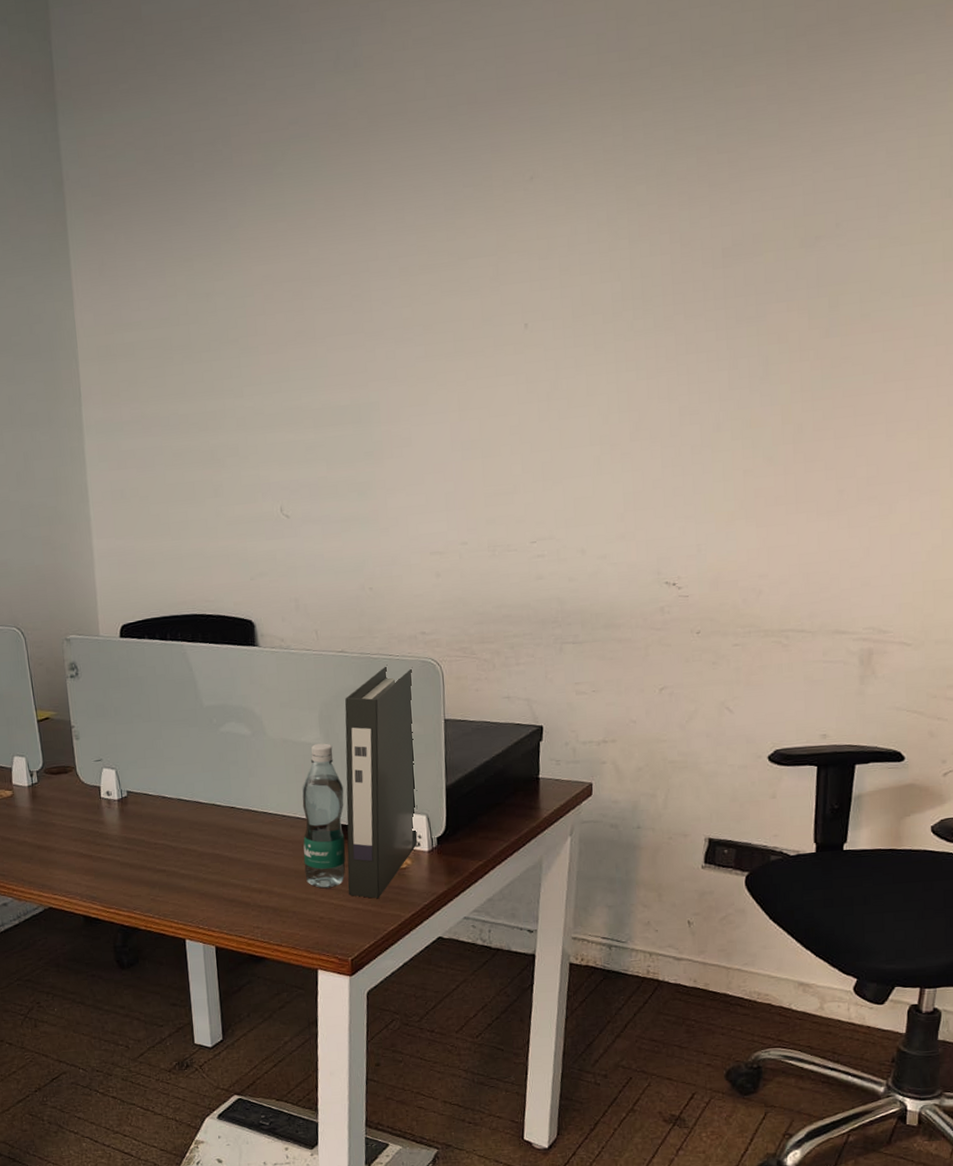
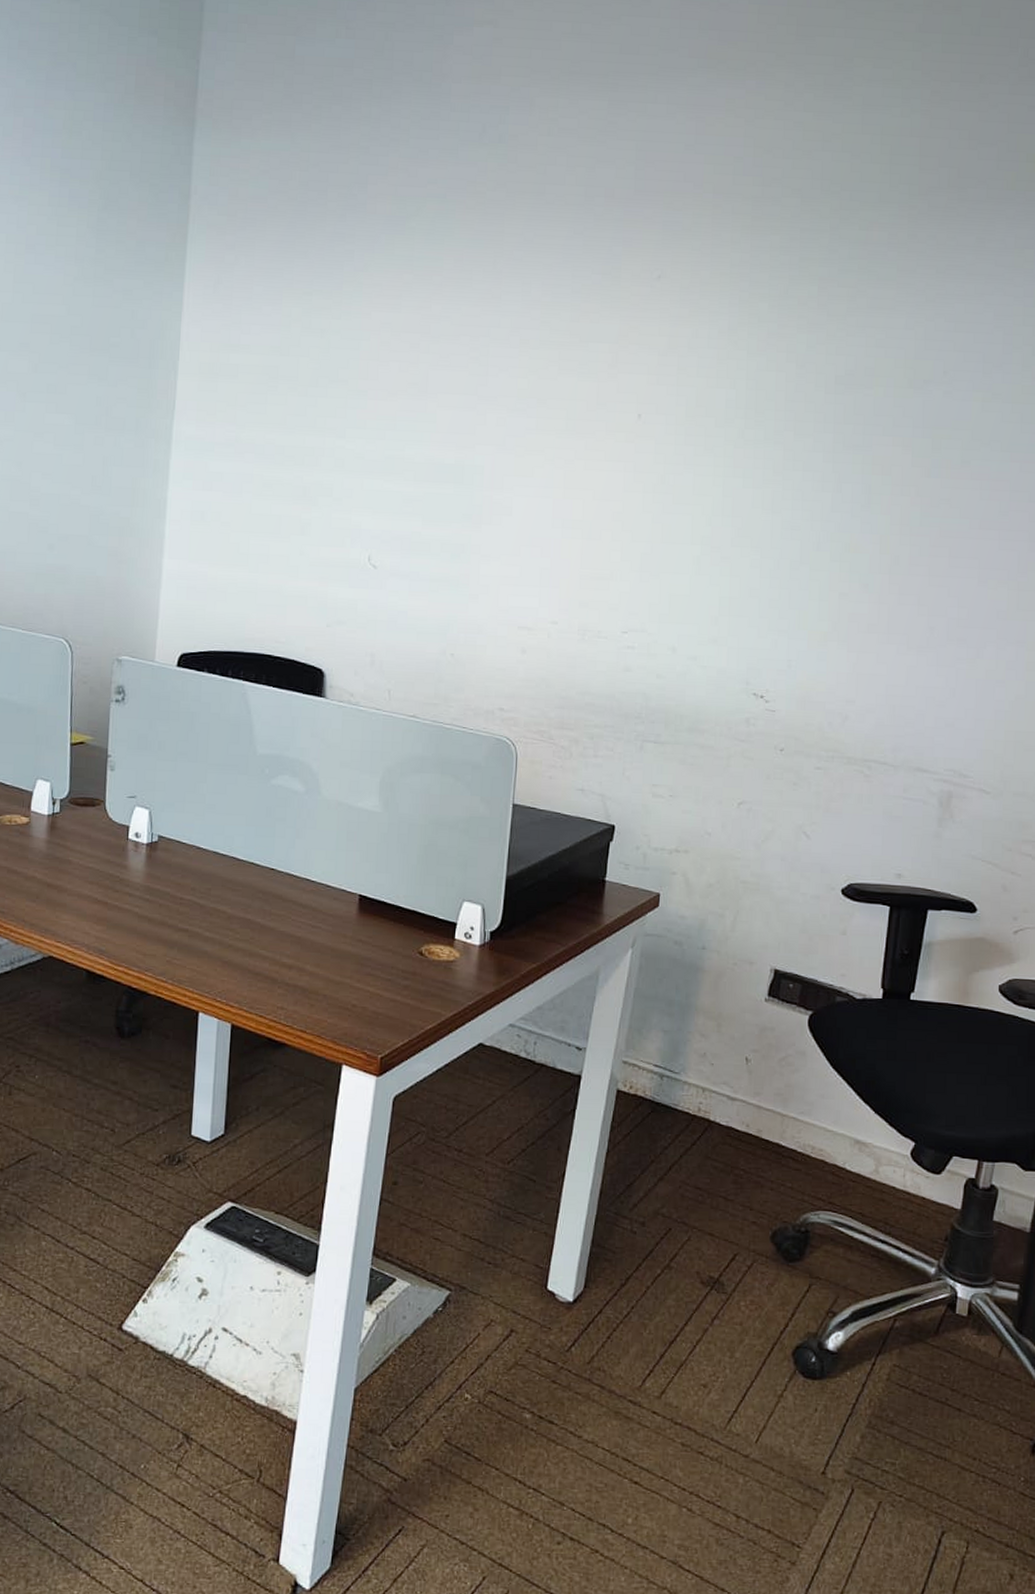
bottle: present [302,743,346,889] -> none [342,812,397,973]
binder: present [345,664,418,898] -> none [387,737,486,991]

